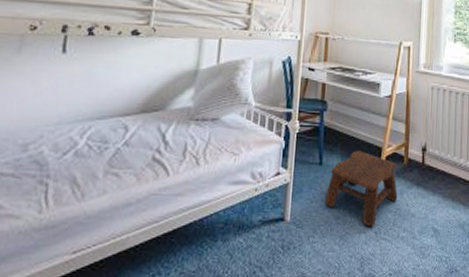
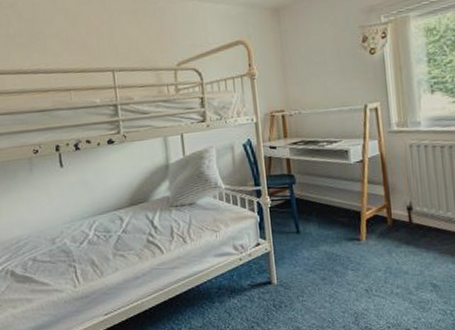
stool: present [325,150,398,228] -> none [308,216,386,286]

